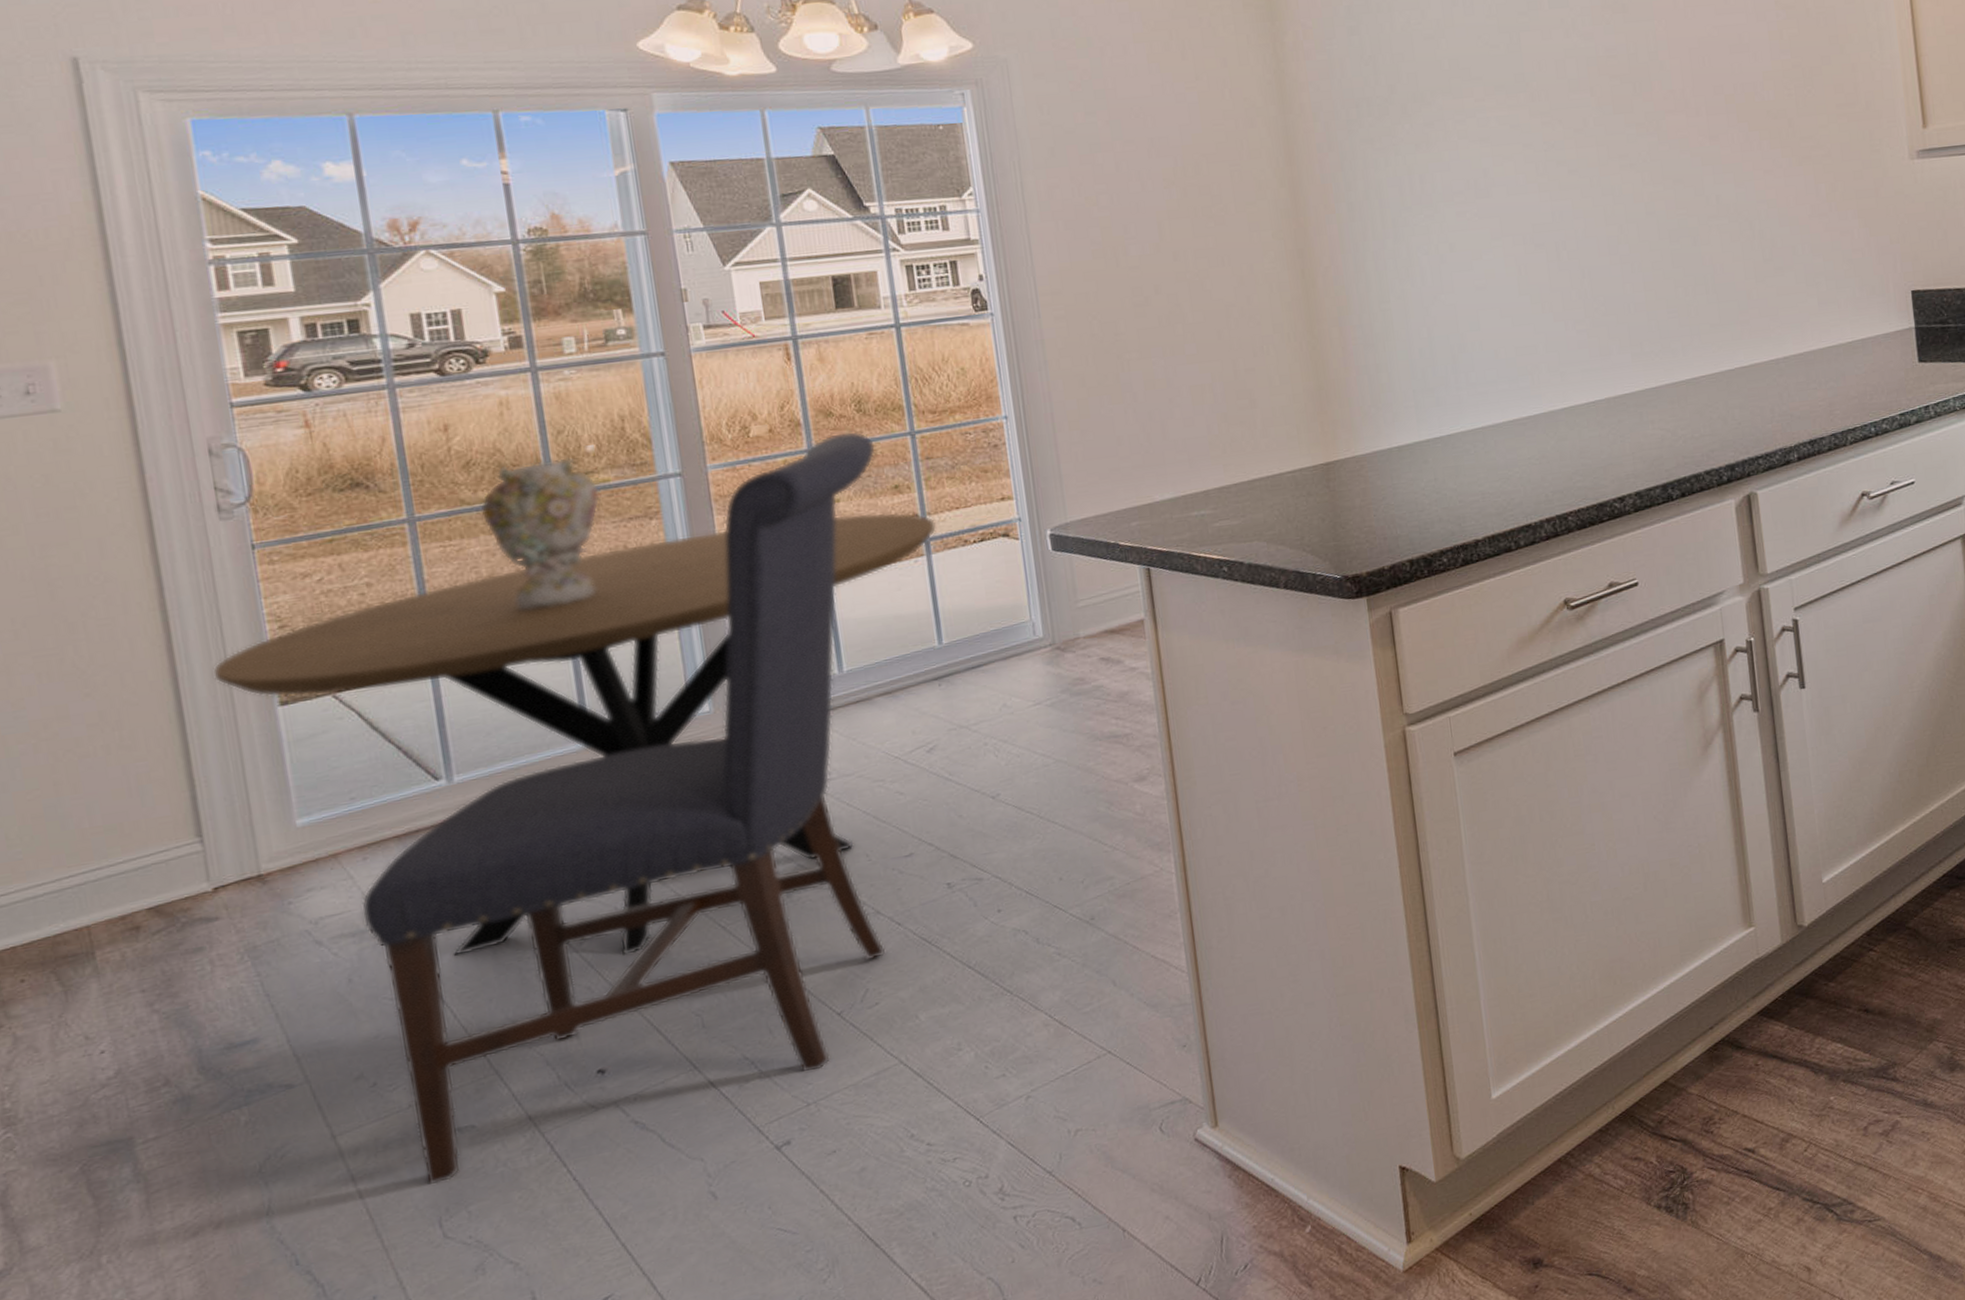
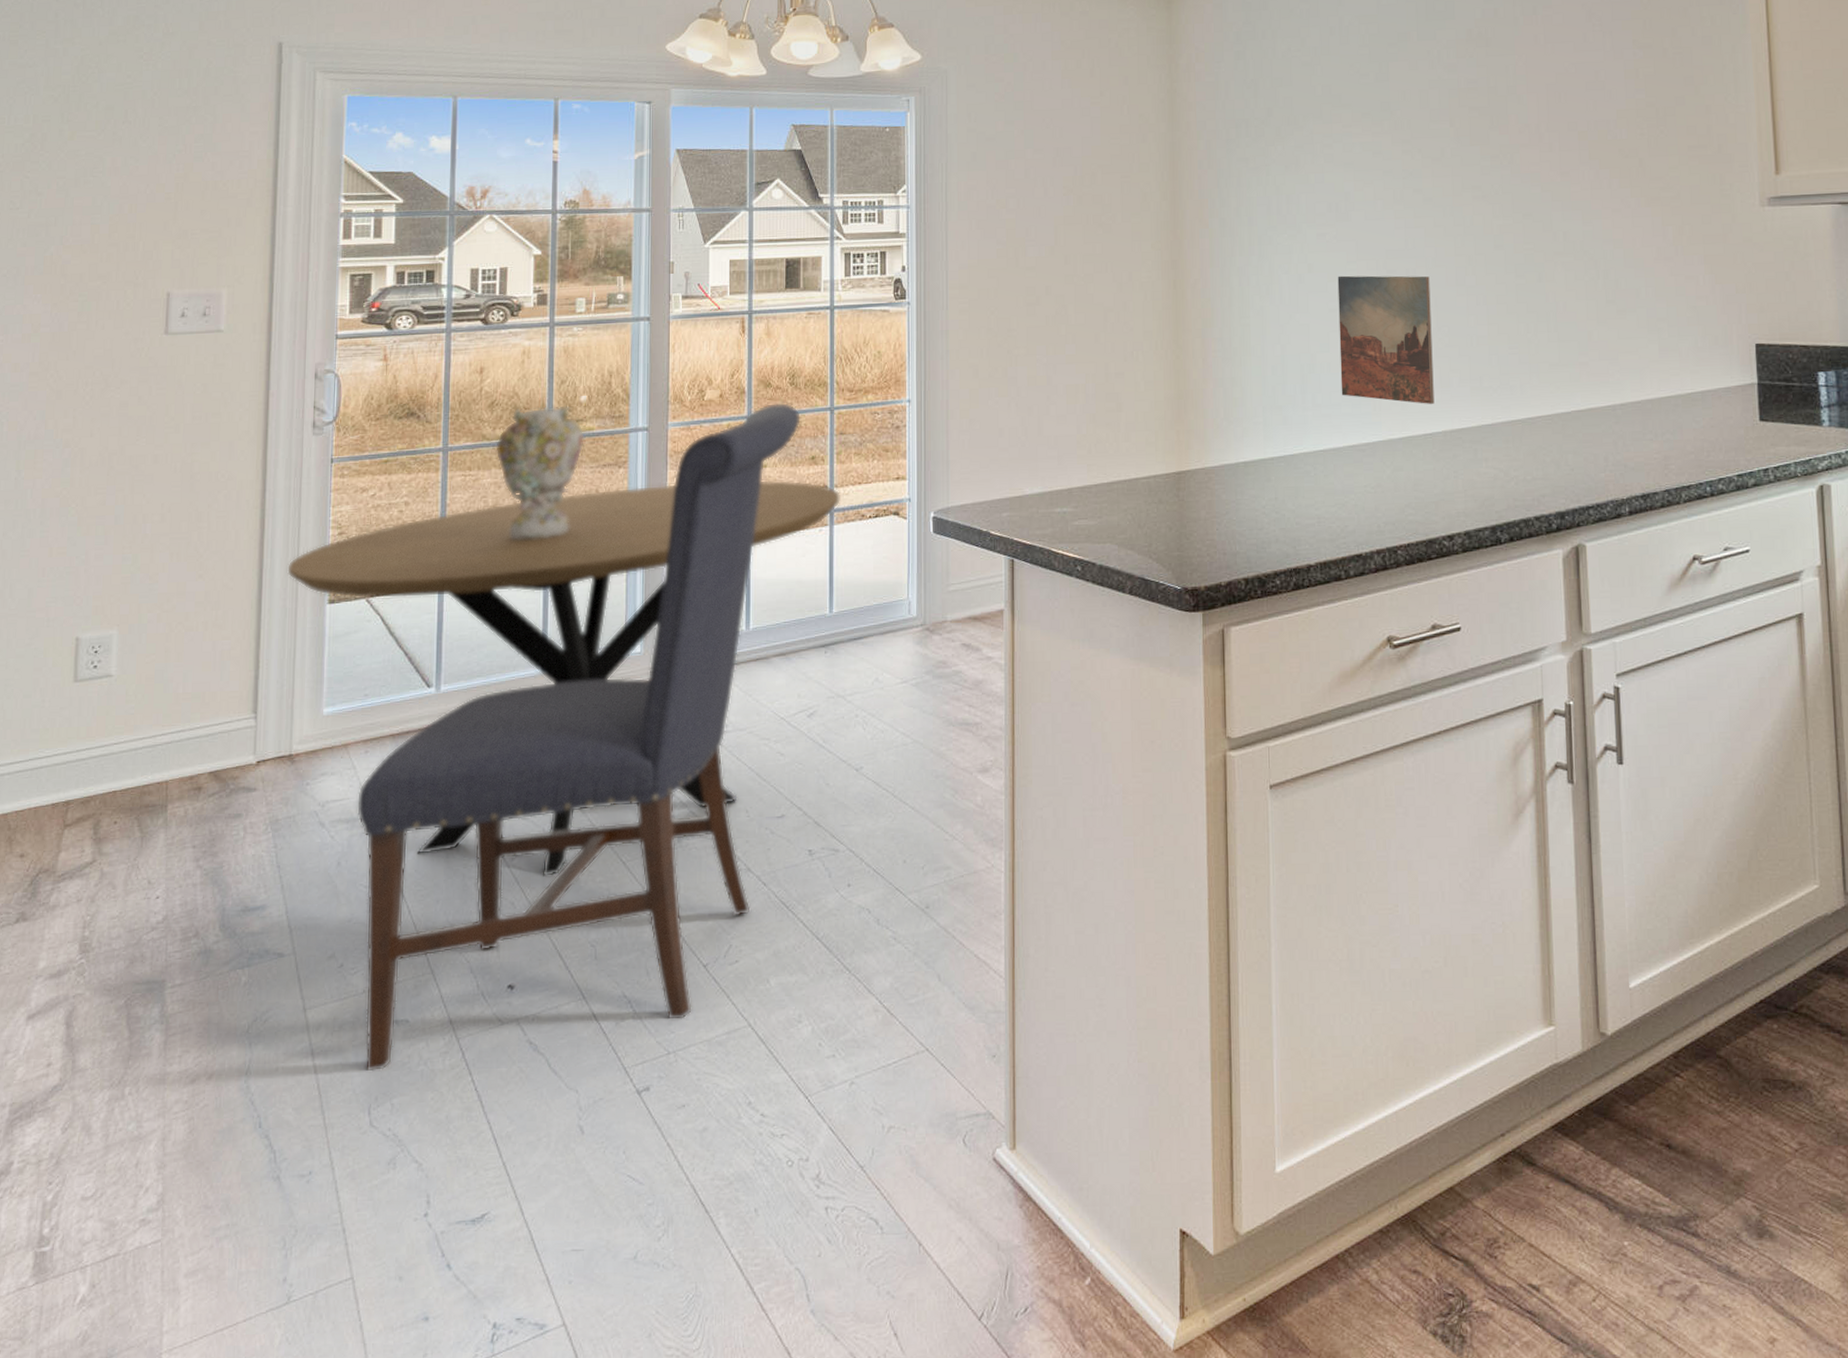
wall art: none [1482,248,1595,374] -> present [1337,275,1434,404]

